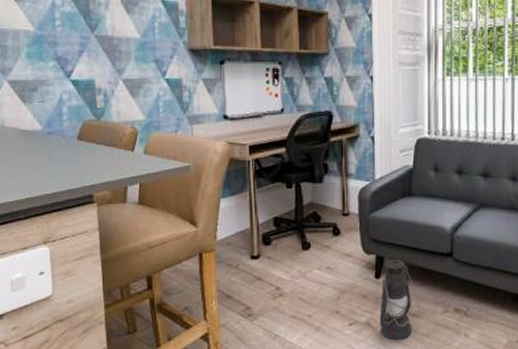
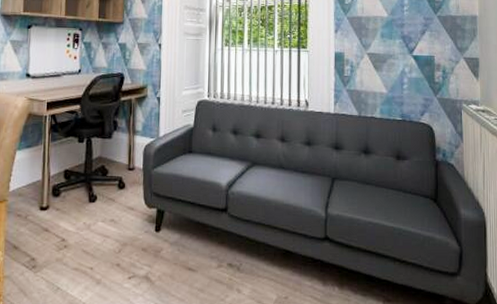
lantern: present [379,260,420,341] -> none [157,214,196,295]

